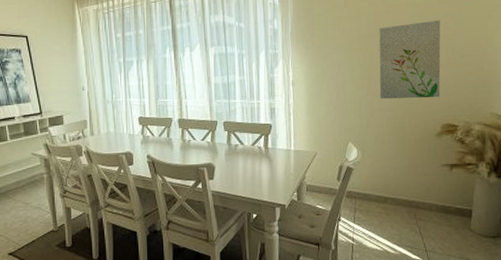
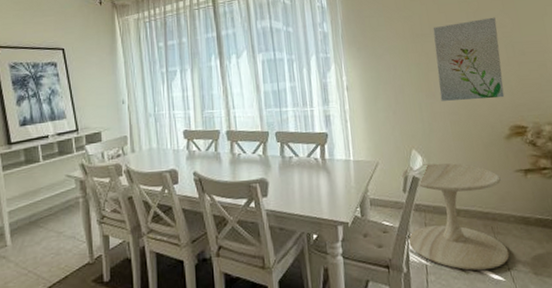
side table: none [337,155,428,250] -> present [401,163,510,271]

